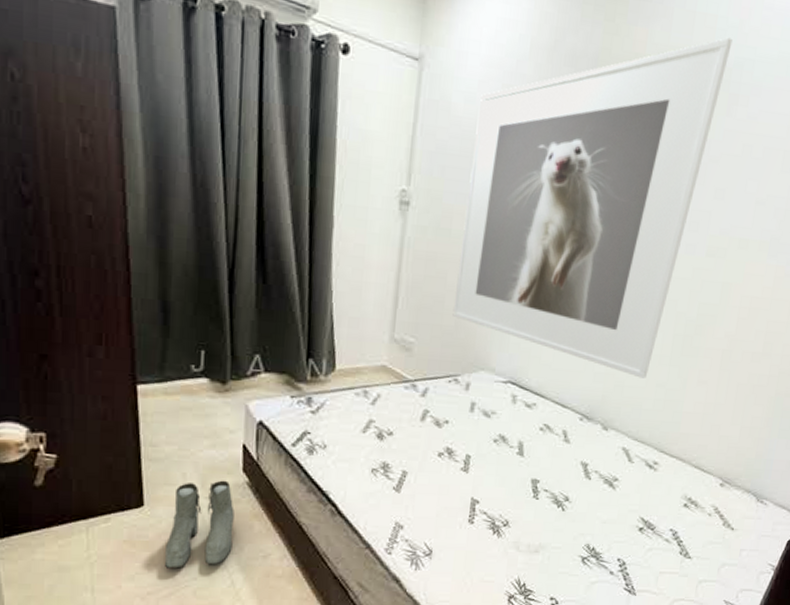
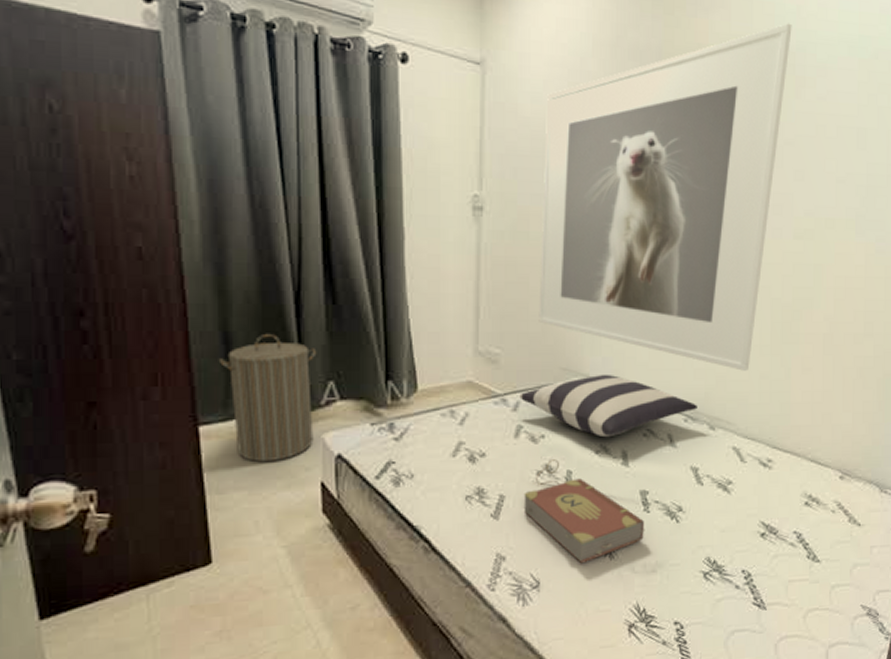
laundry hamper: none [157,305,246,422] -> present [218,333,317,462]
boots: present [165,480,235,569] -> none [239,524,316,633]
book: none [423,443,533,539] -> present [523,459,645,564]
pillow: none [428,369,594,428] -> present [519,374,697,436]

